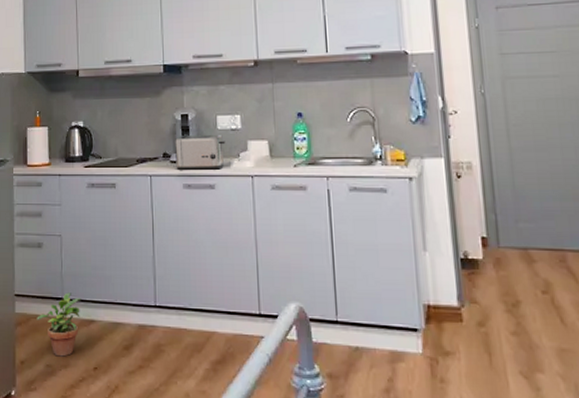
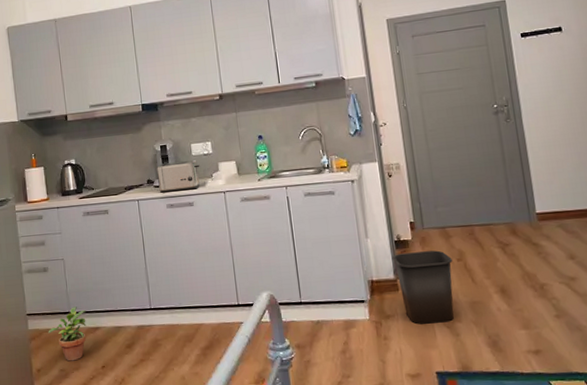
waste bin: none [455,275,535,371] -> present [391,250,454,324]

